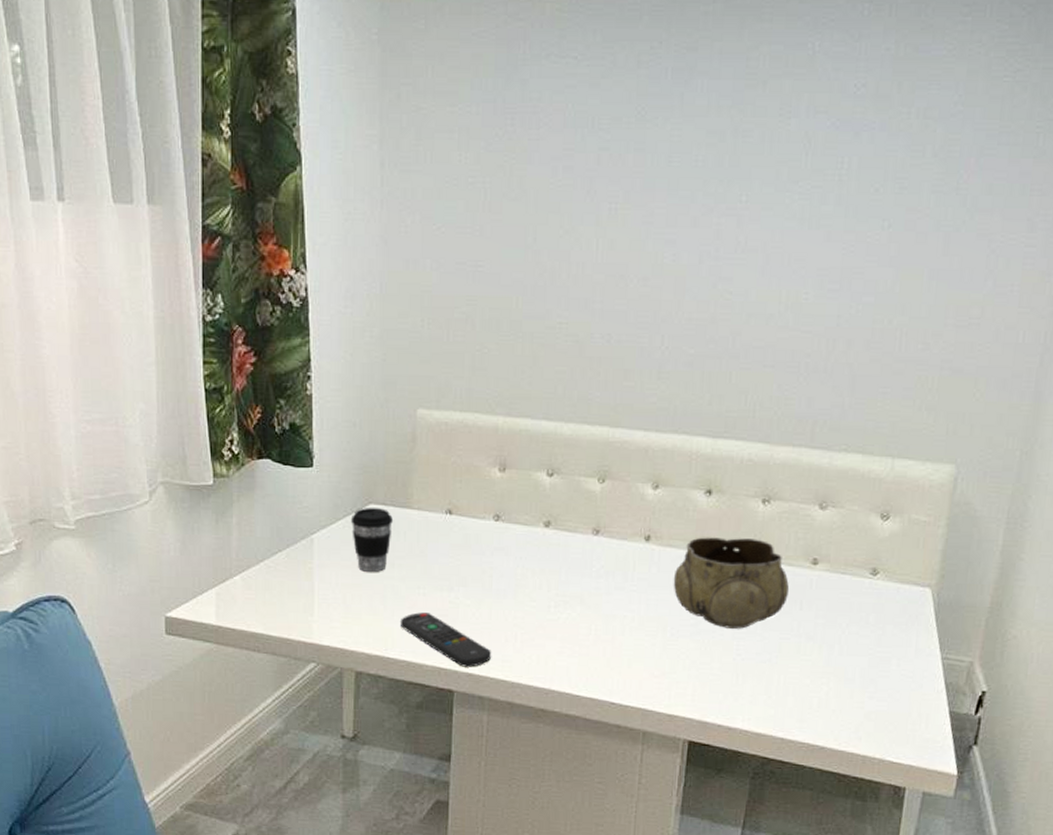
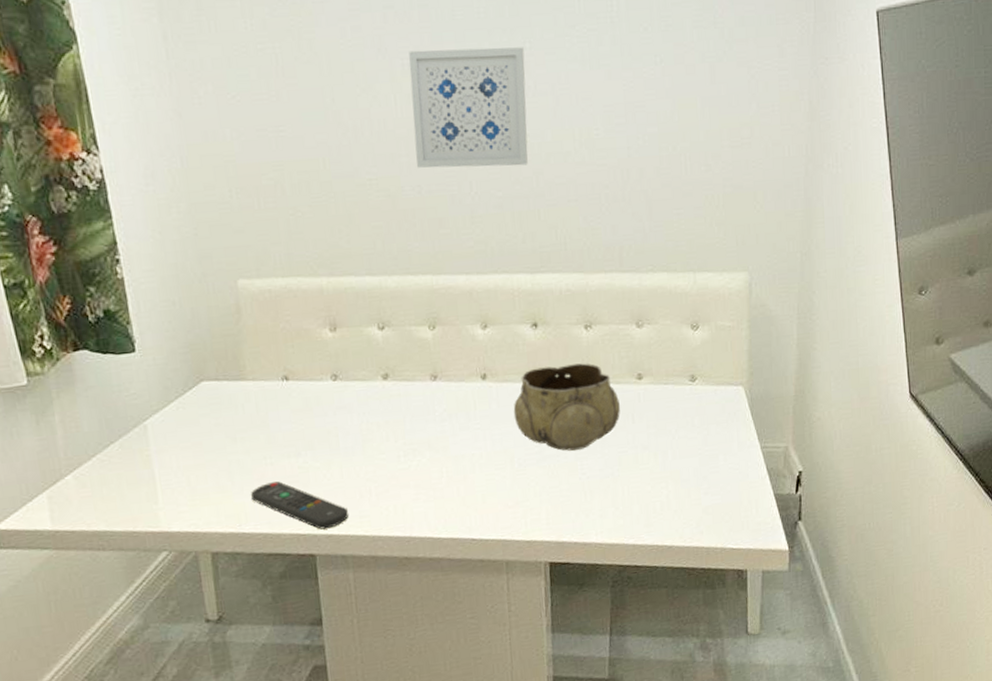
coffee cup: present [350,508,393,573] -> none [183,384,230,451]
wall art: none [610,195,739,324] -> present [409,47,528,168]

